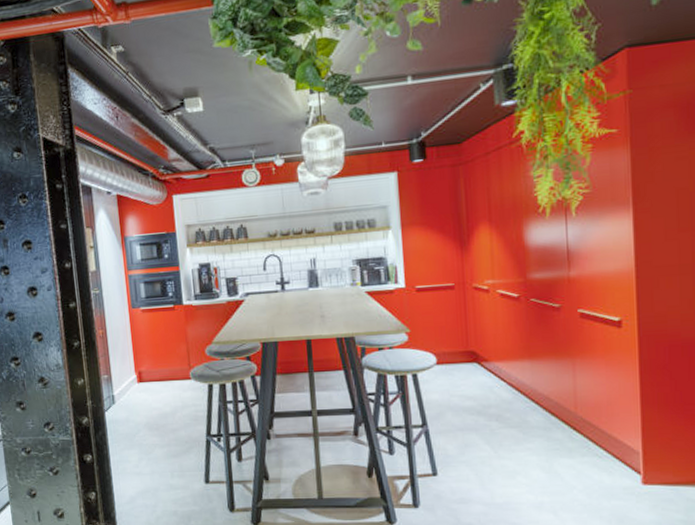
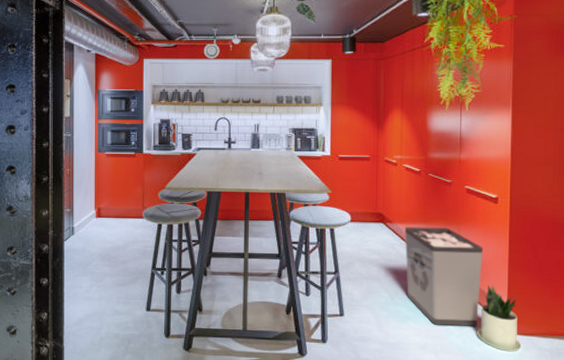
recycling bin: none [504,362,608,480] -> present [404,227,484,327]
planter: none [605,427,664,506] -> present [477,284,522,352]

